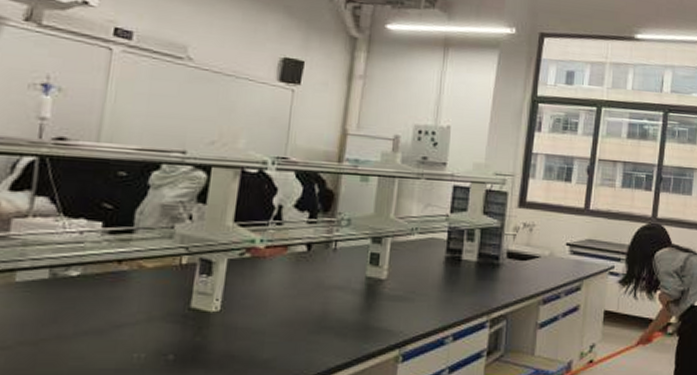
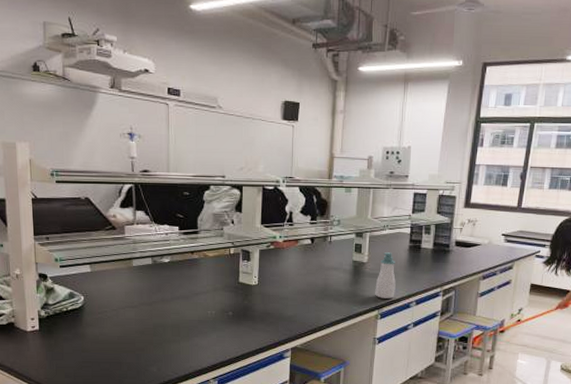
soap bottle: none [396,265,426,332] -> present [375,252,396,299]

